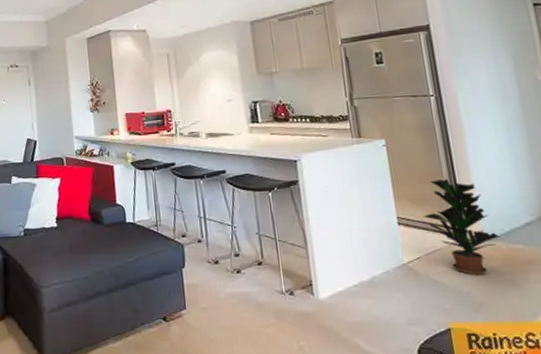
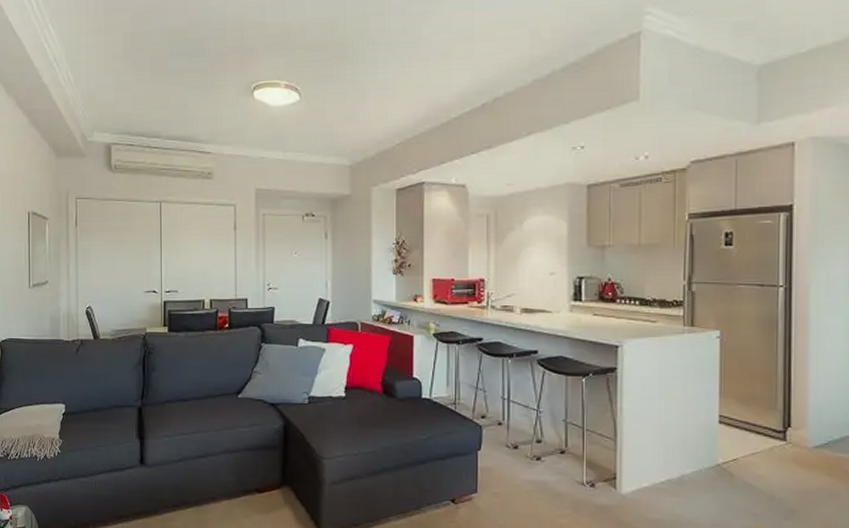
potted plant: present [423,179,500,276] -> none [747,379,827,483]

